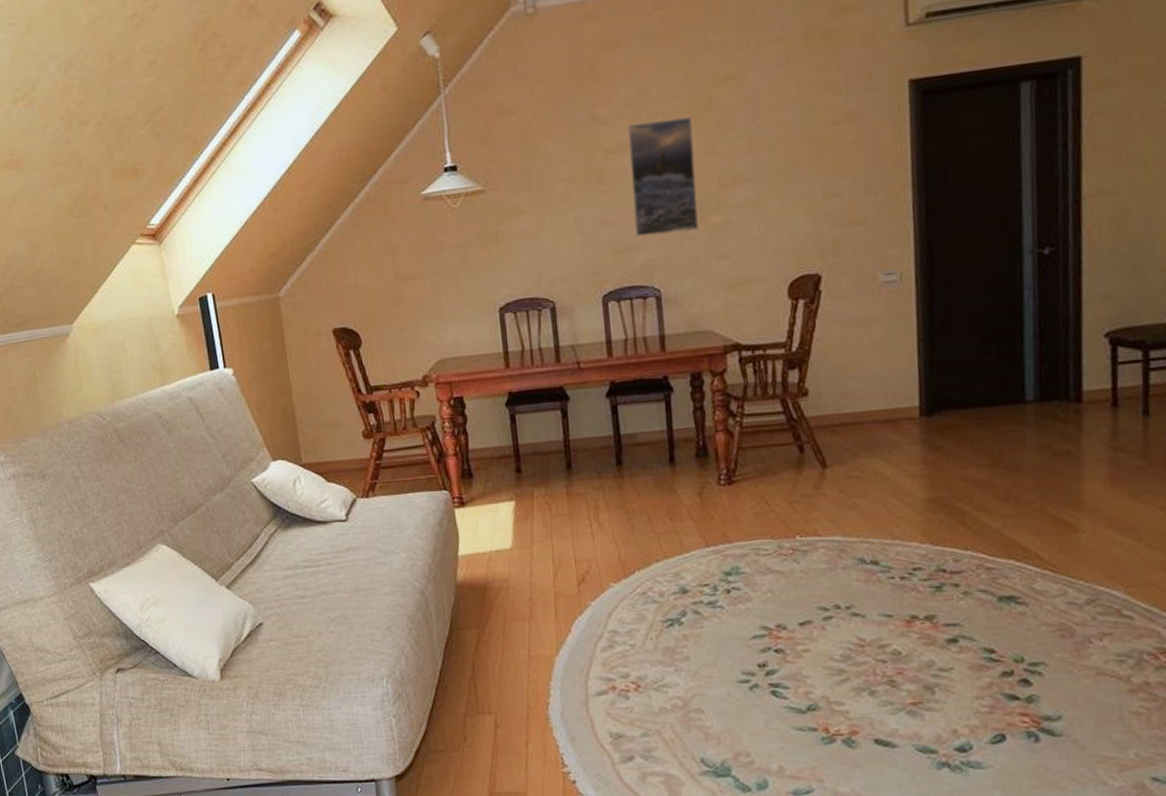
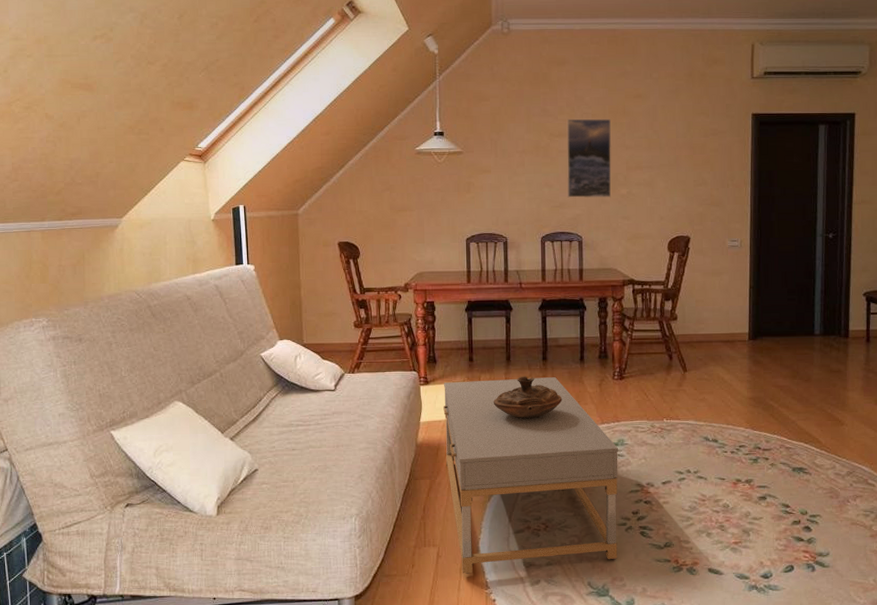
coffee table: none [485,487,740,749] -> present [443,377,619,574]
decorative bowl: none [552,487,648,545] -> present [493,376,563,418]

